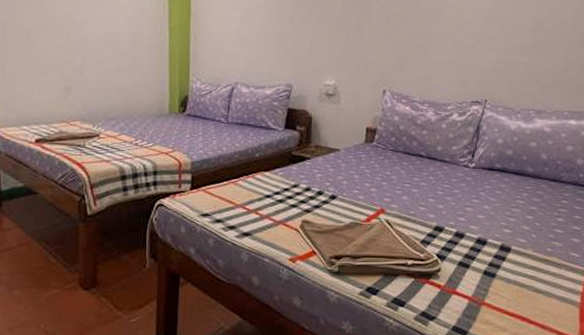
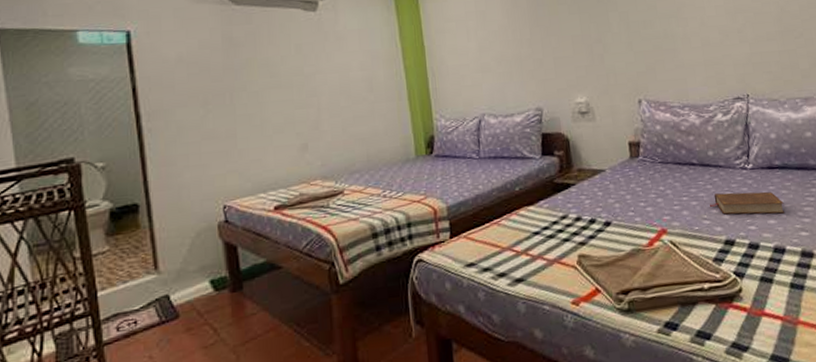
book: none [428,185,496,211] -> present [710,191,786,215]

